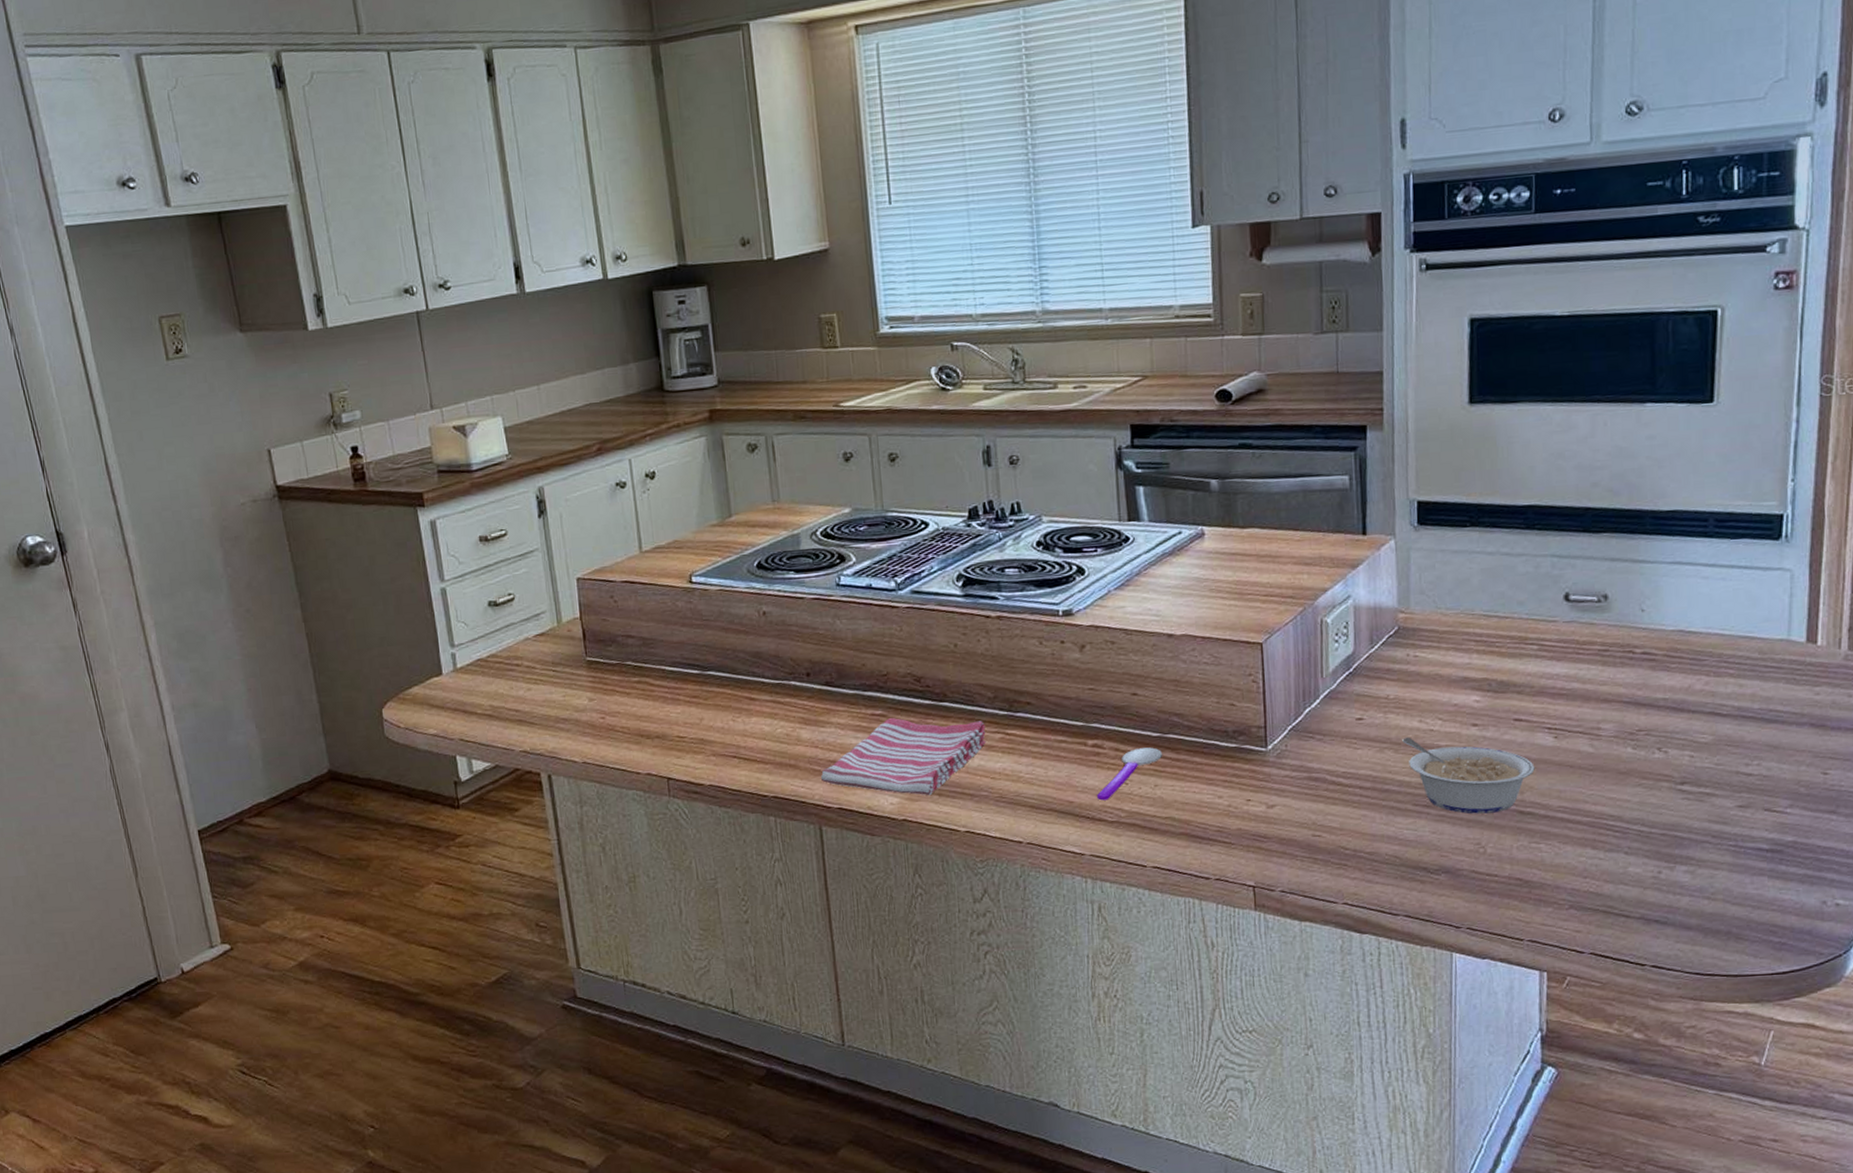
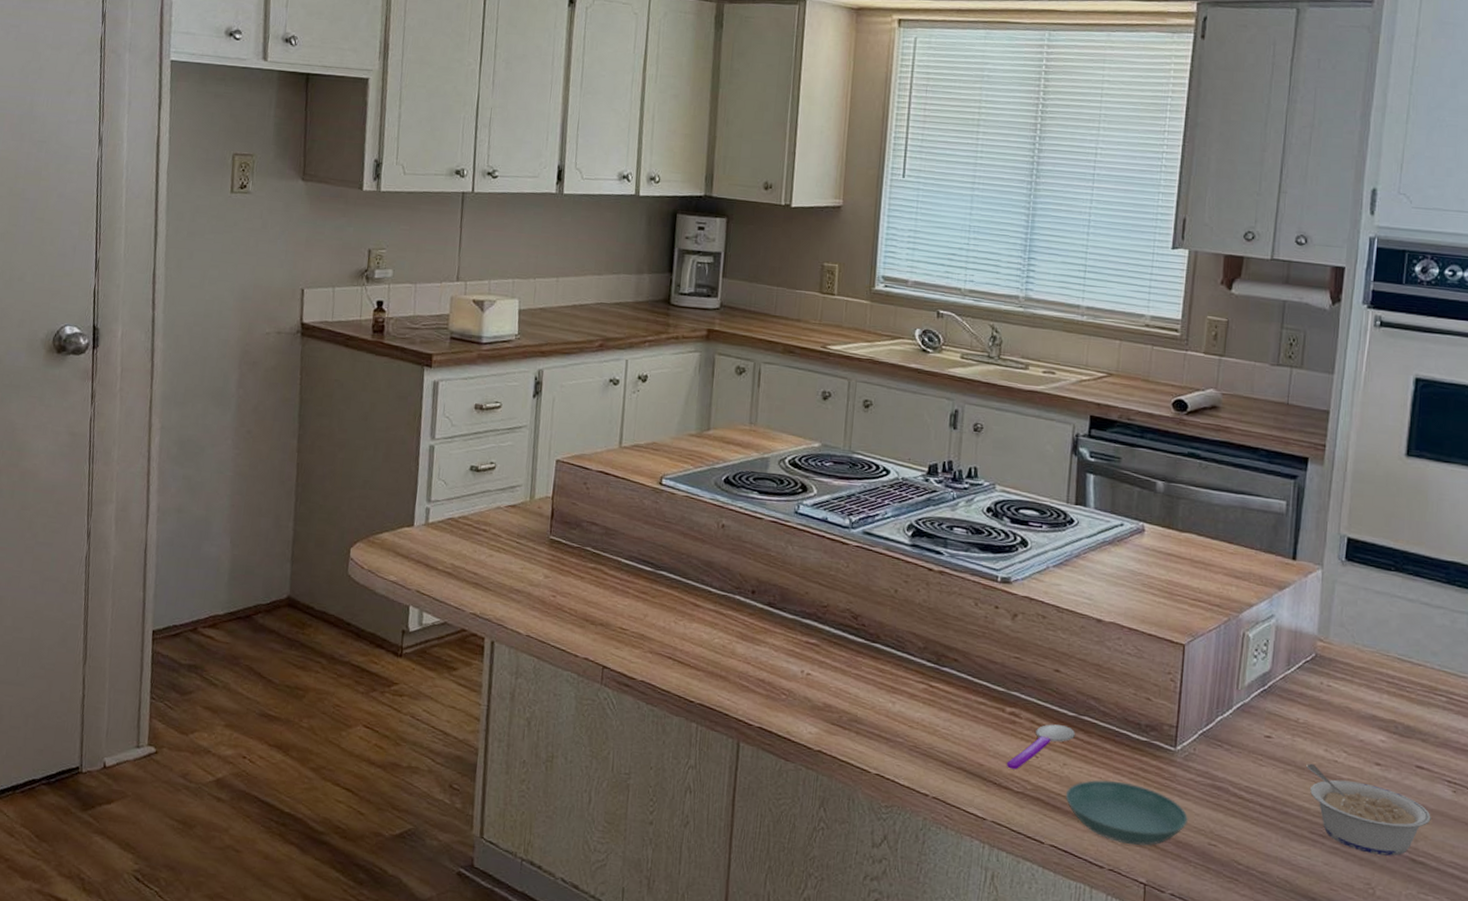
dish towel: present [821,717,986,796] -> none [748,648,911,732]
saucer: none [1161,791,1290,852] -> present [1065,780,1189,846]

